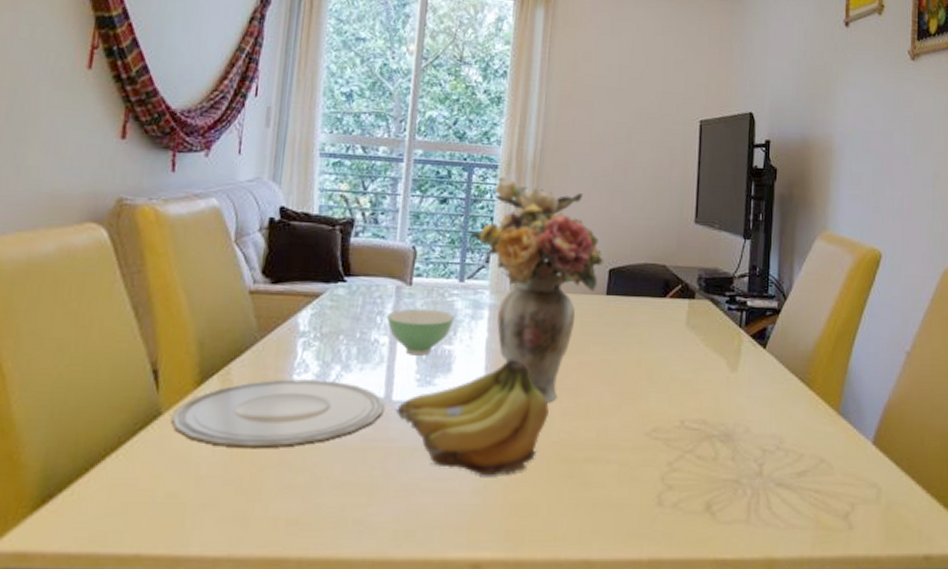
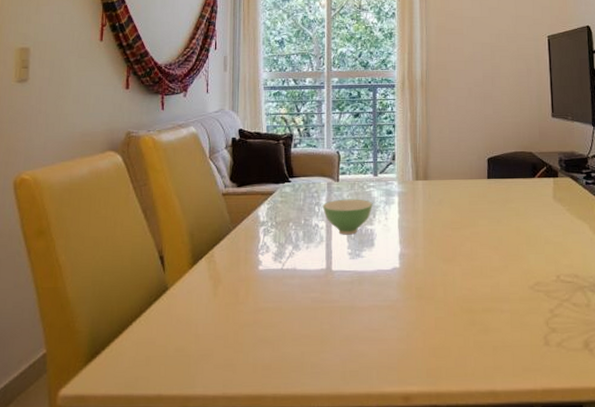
plate: present [171,378,384,448] -> none [175,257,326,311]
fruit: present [395,358,549,476] -> none [335,233,451,326]
flower arrangement: present [470,177,604,402] -> none [378,93,483,265]

